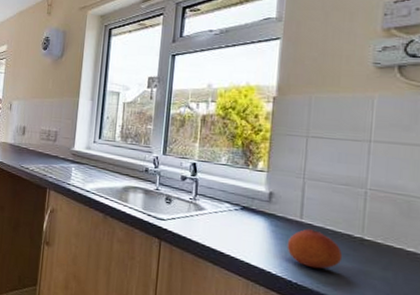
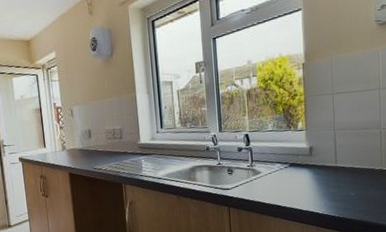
fruit: present [287,228,343,269] -> none [328,170,370,202]

